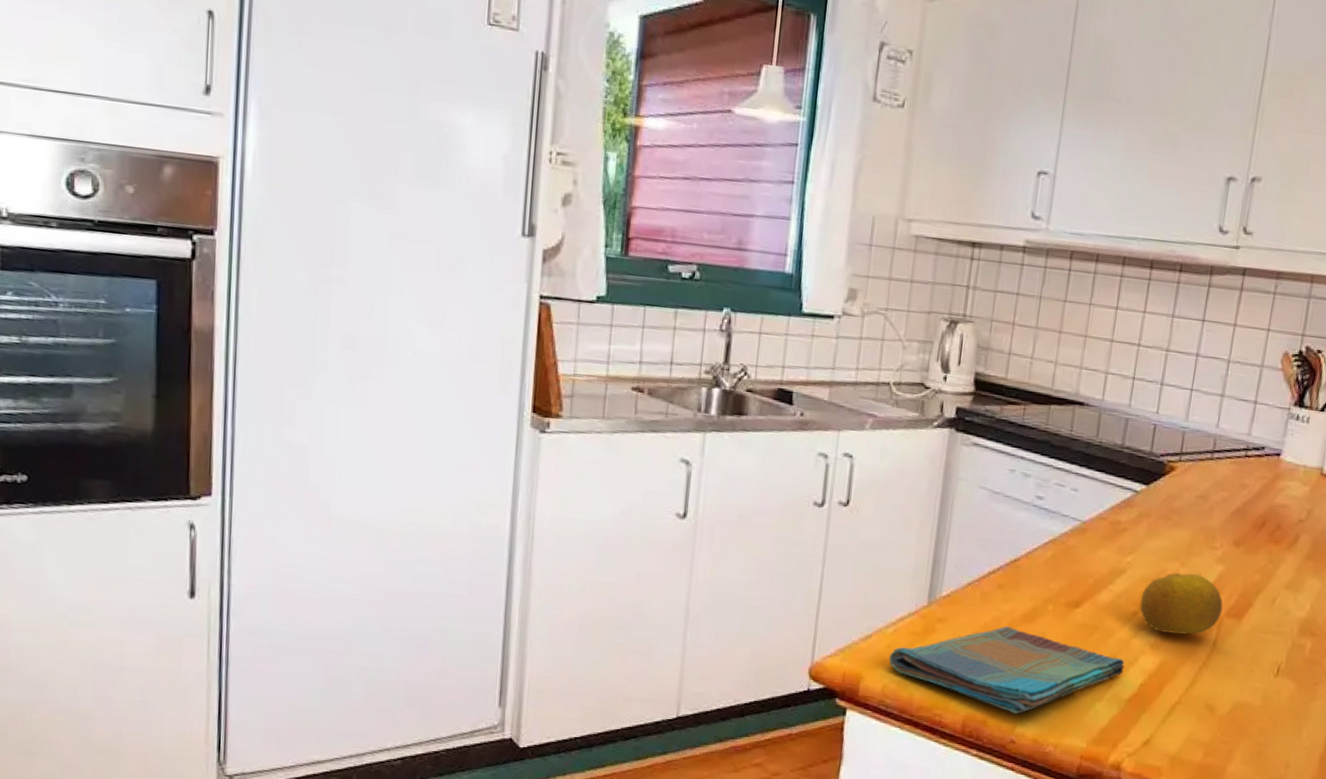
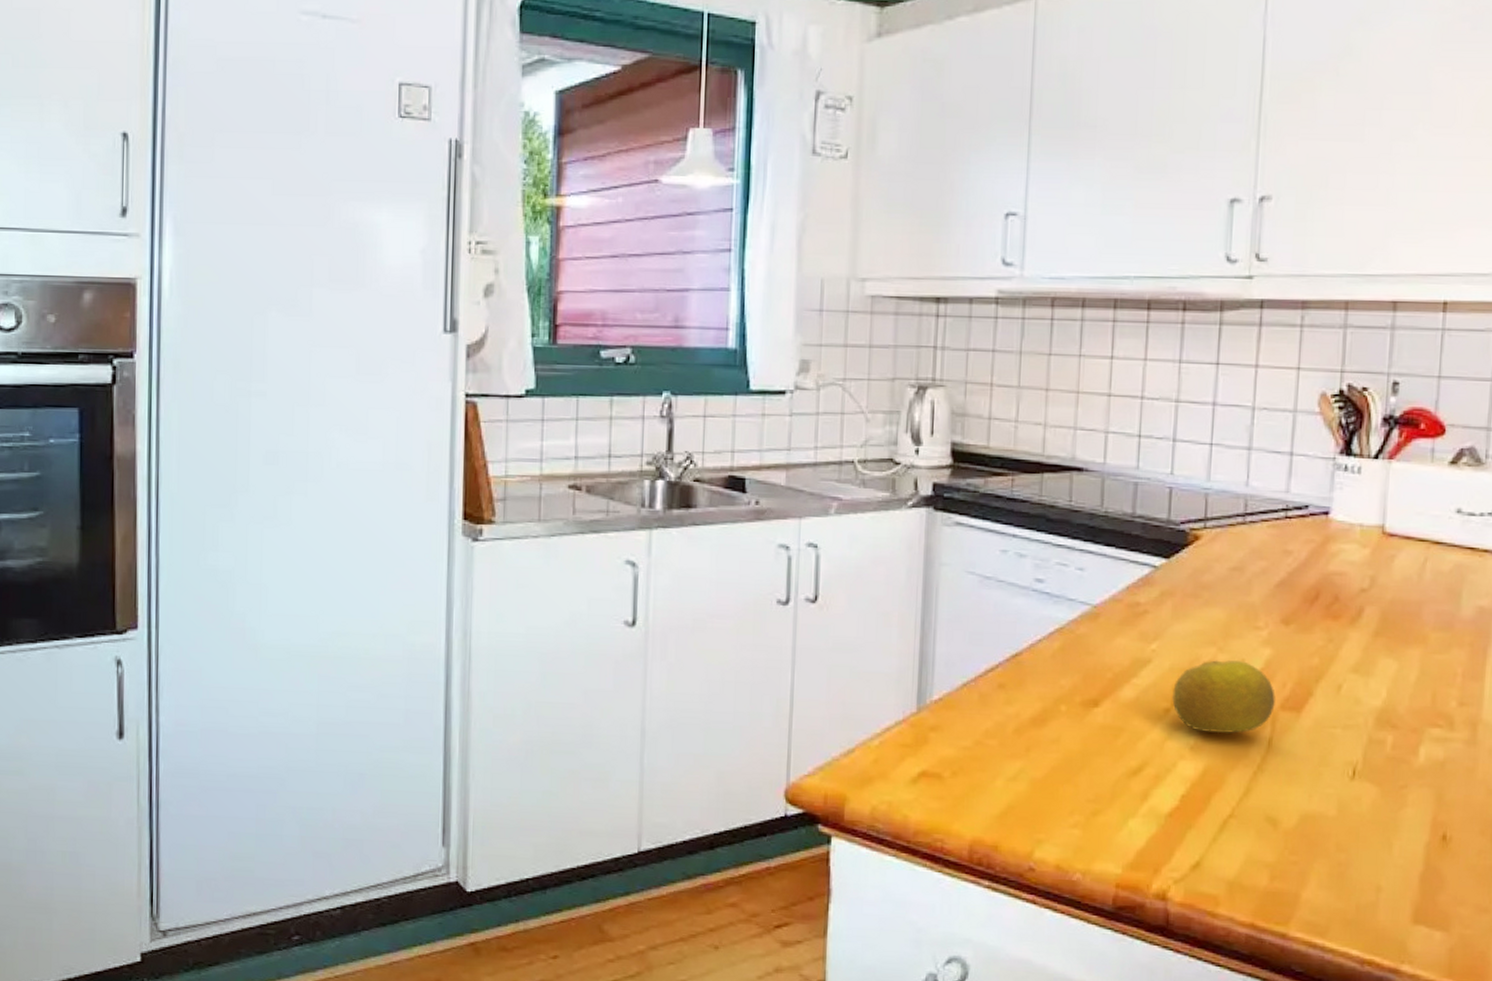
dish towel: present [888,626,1125,714] -> none [876,732,1160,836]

